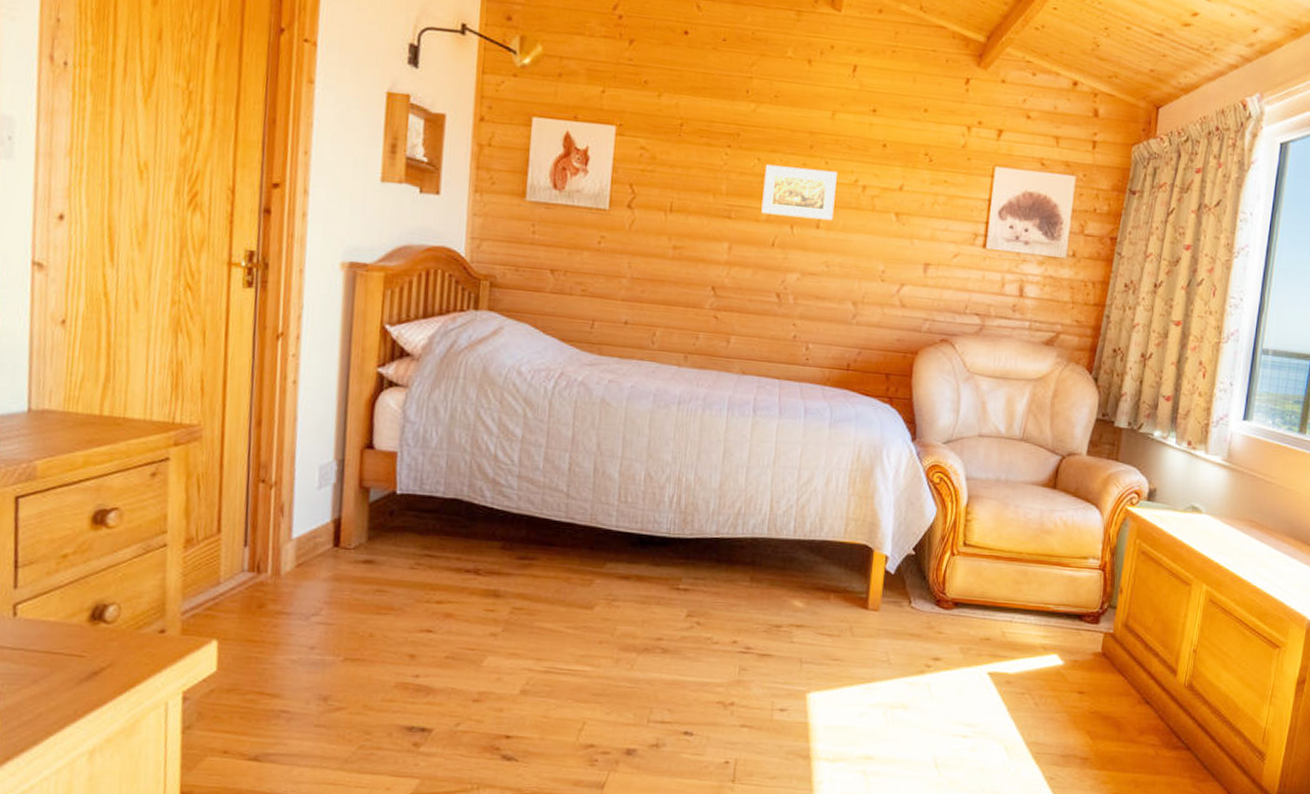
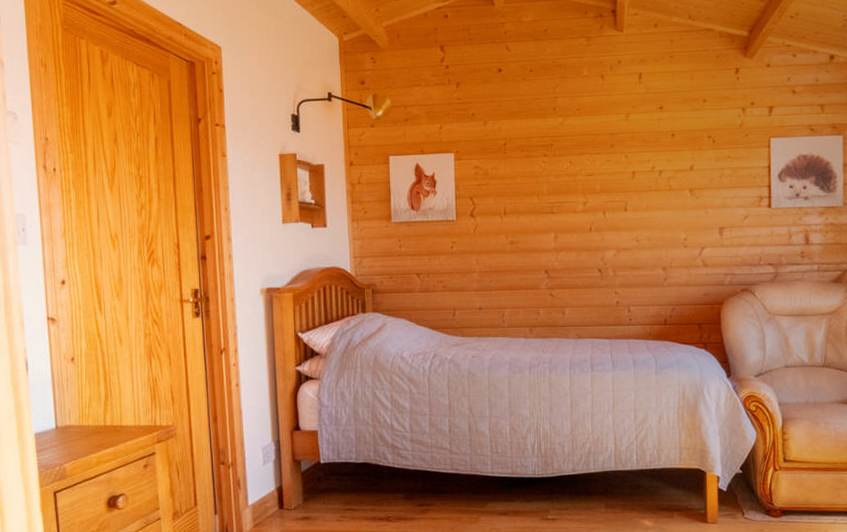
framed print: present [761,164,837,221] -> none [576,162,638,206]

